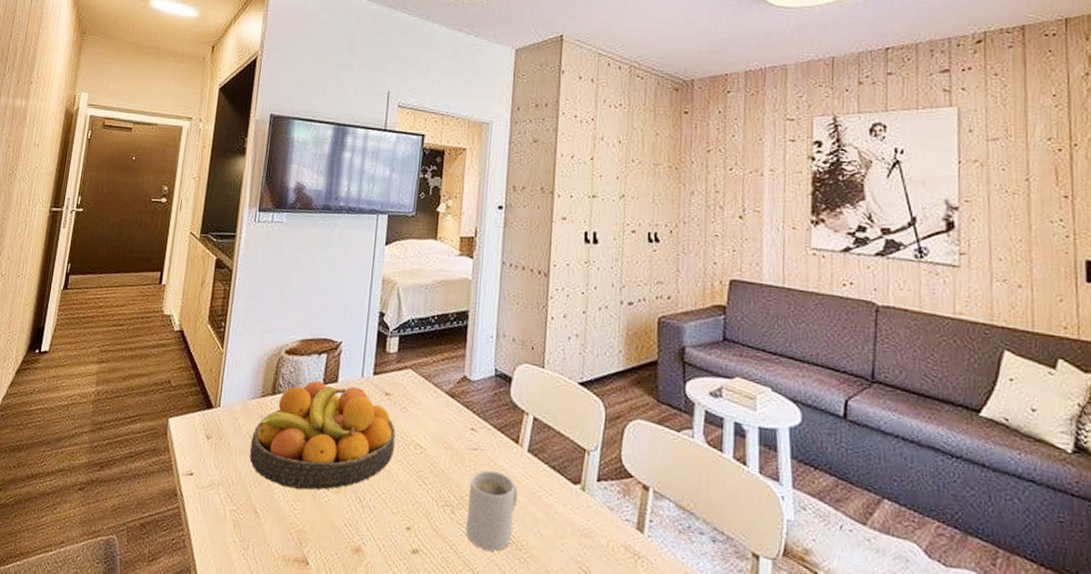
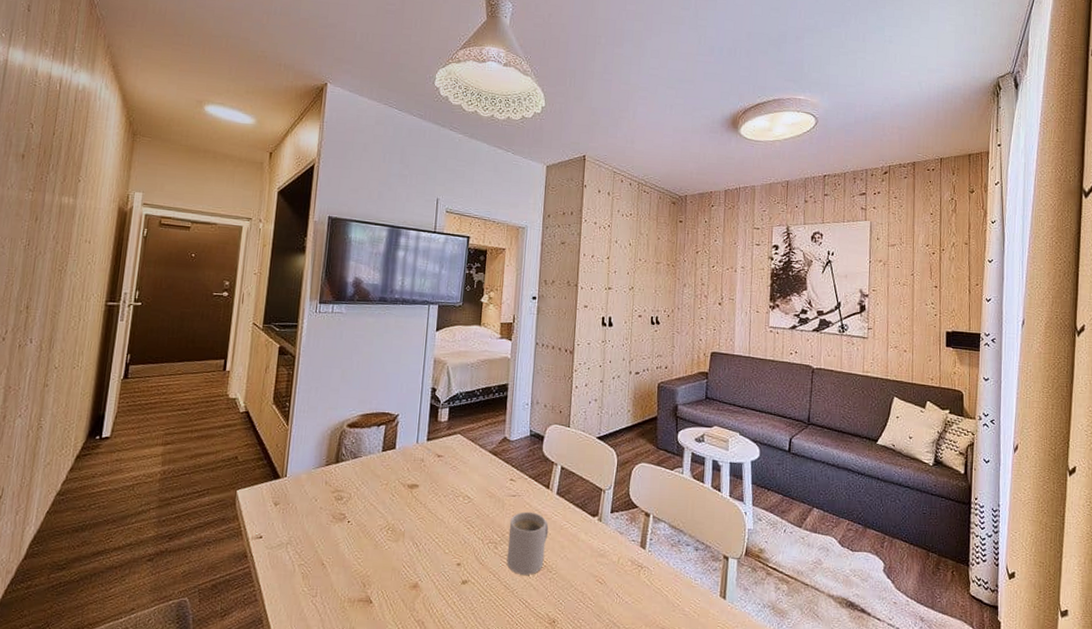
fruit bowl: present [249,380,396,491] -> none [316,448,447,542]

